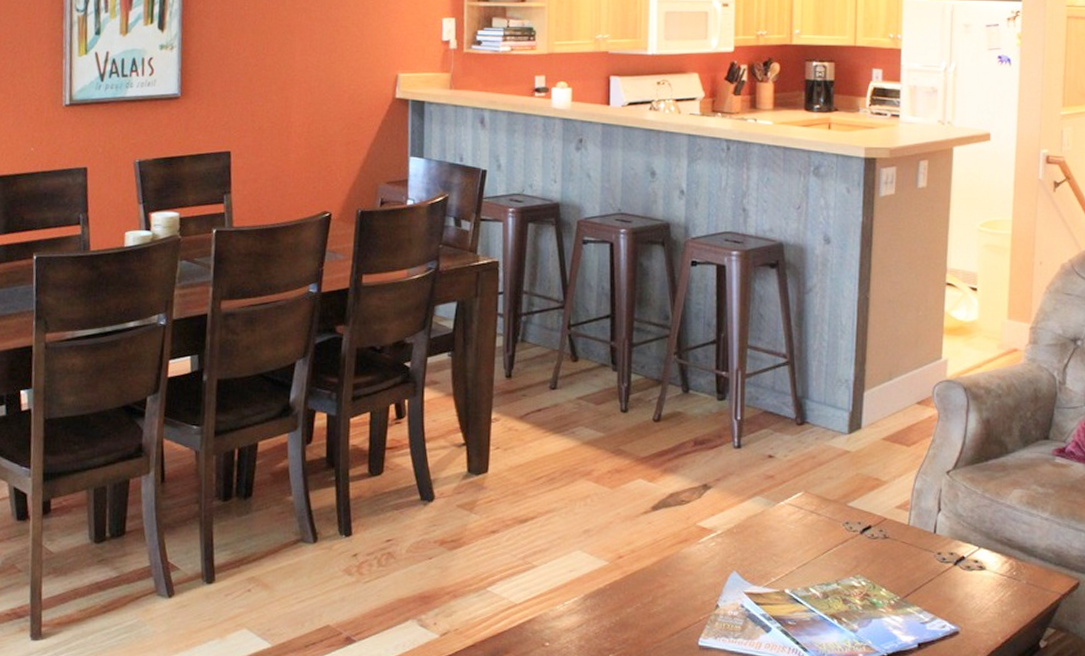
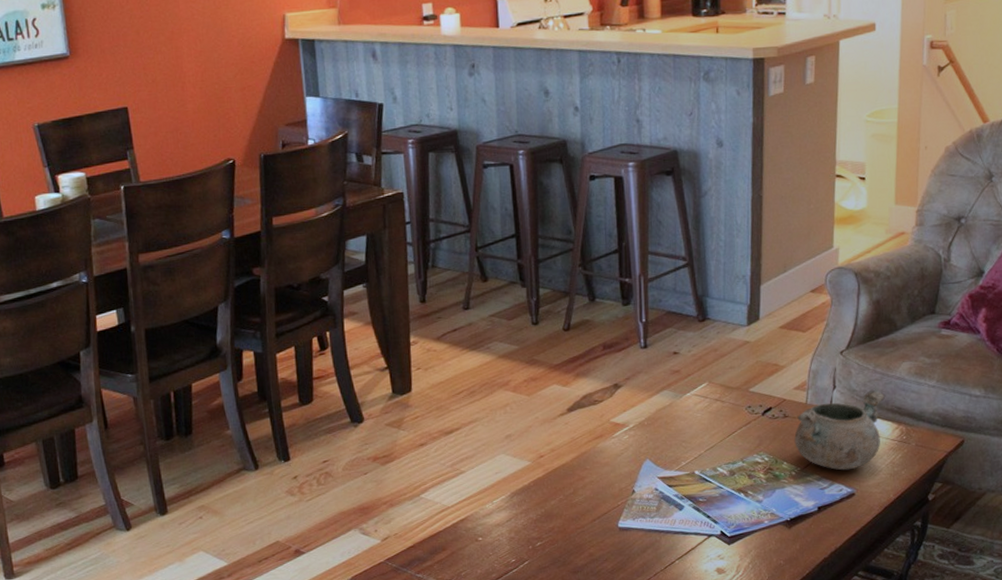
decorative bowl: none [895,517,994,605] -> present [794,390,885,471]

